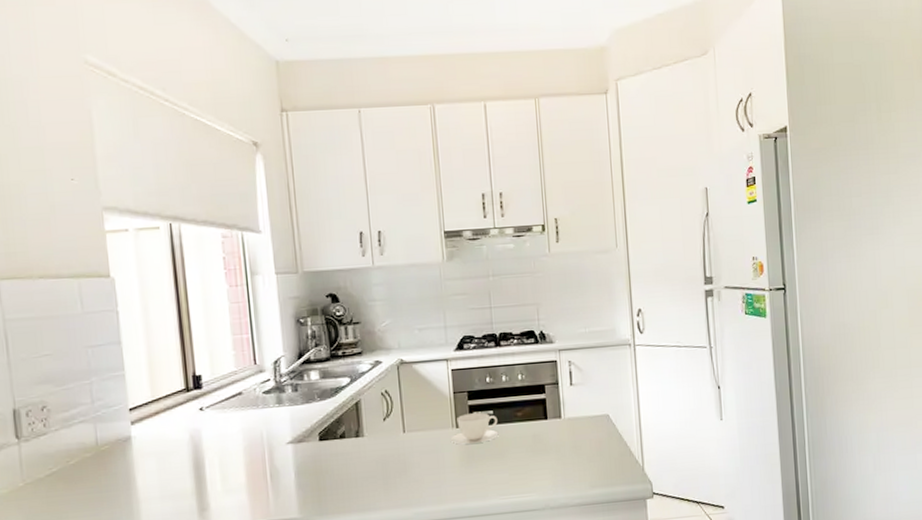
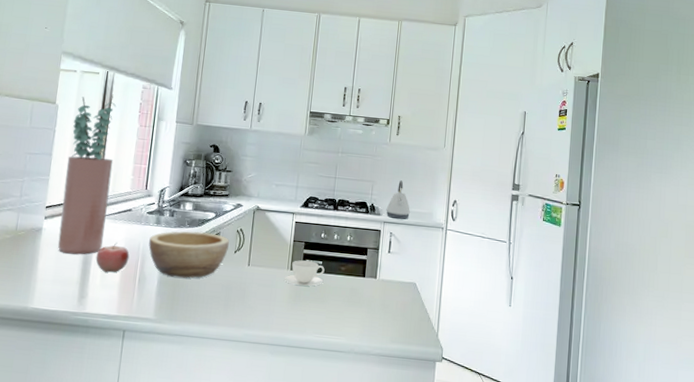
vase: none [140,252,215,462] -> present [57,94,117,255]
fruit: none [209,436,253,475] -> present [95,243,130,273]
bowl: none [273,402,375,464] -> present [148,231,229,278]
kettle: none [559,296,589,345] -> present [386,180,411,220]

